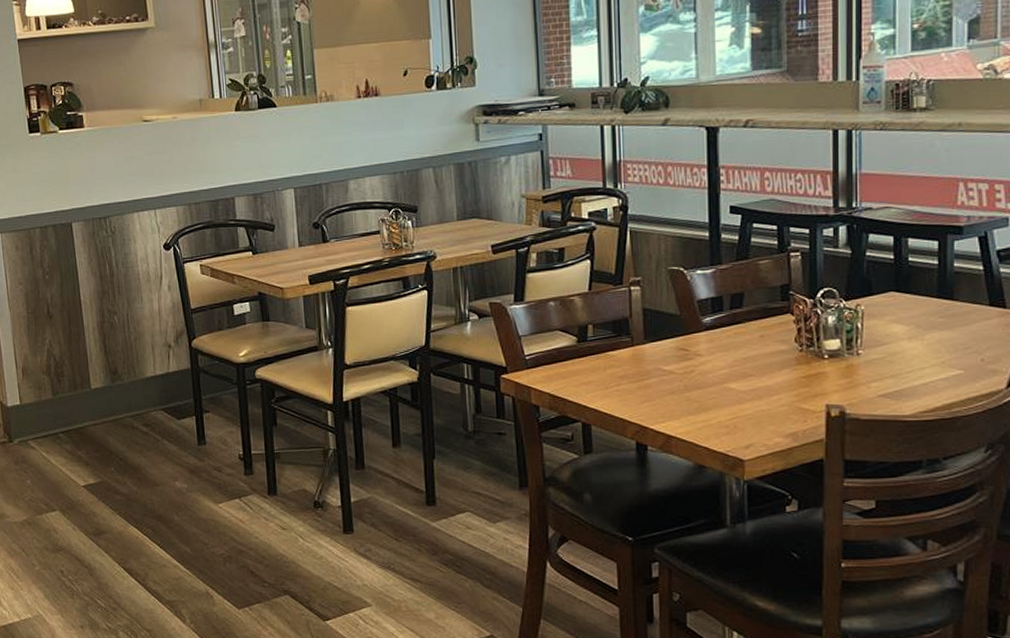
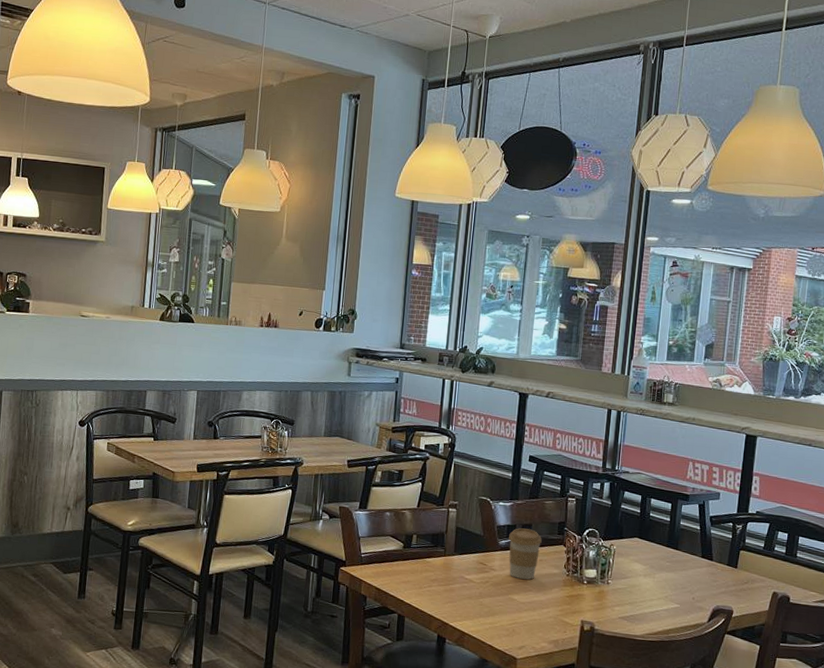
coffee cup: none [715,299,760,363] -> present [509,528,542,580]

